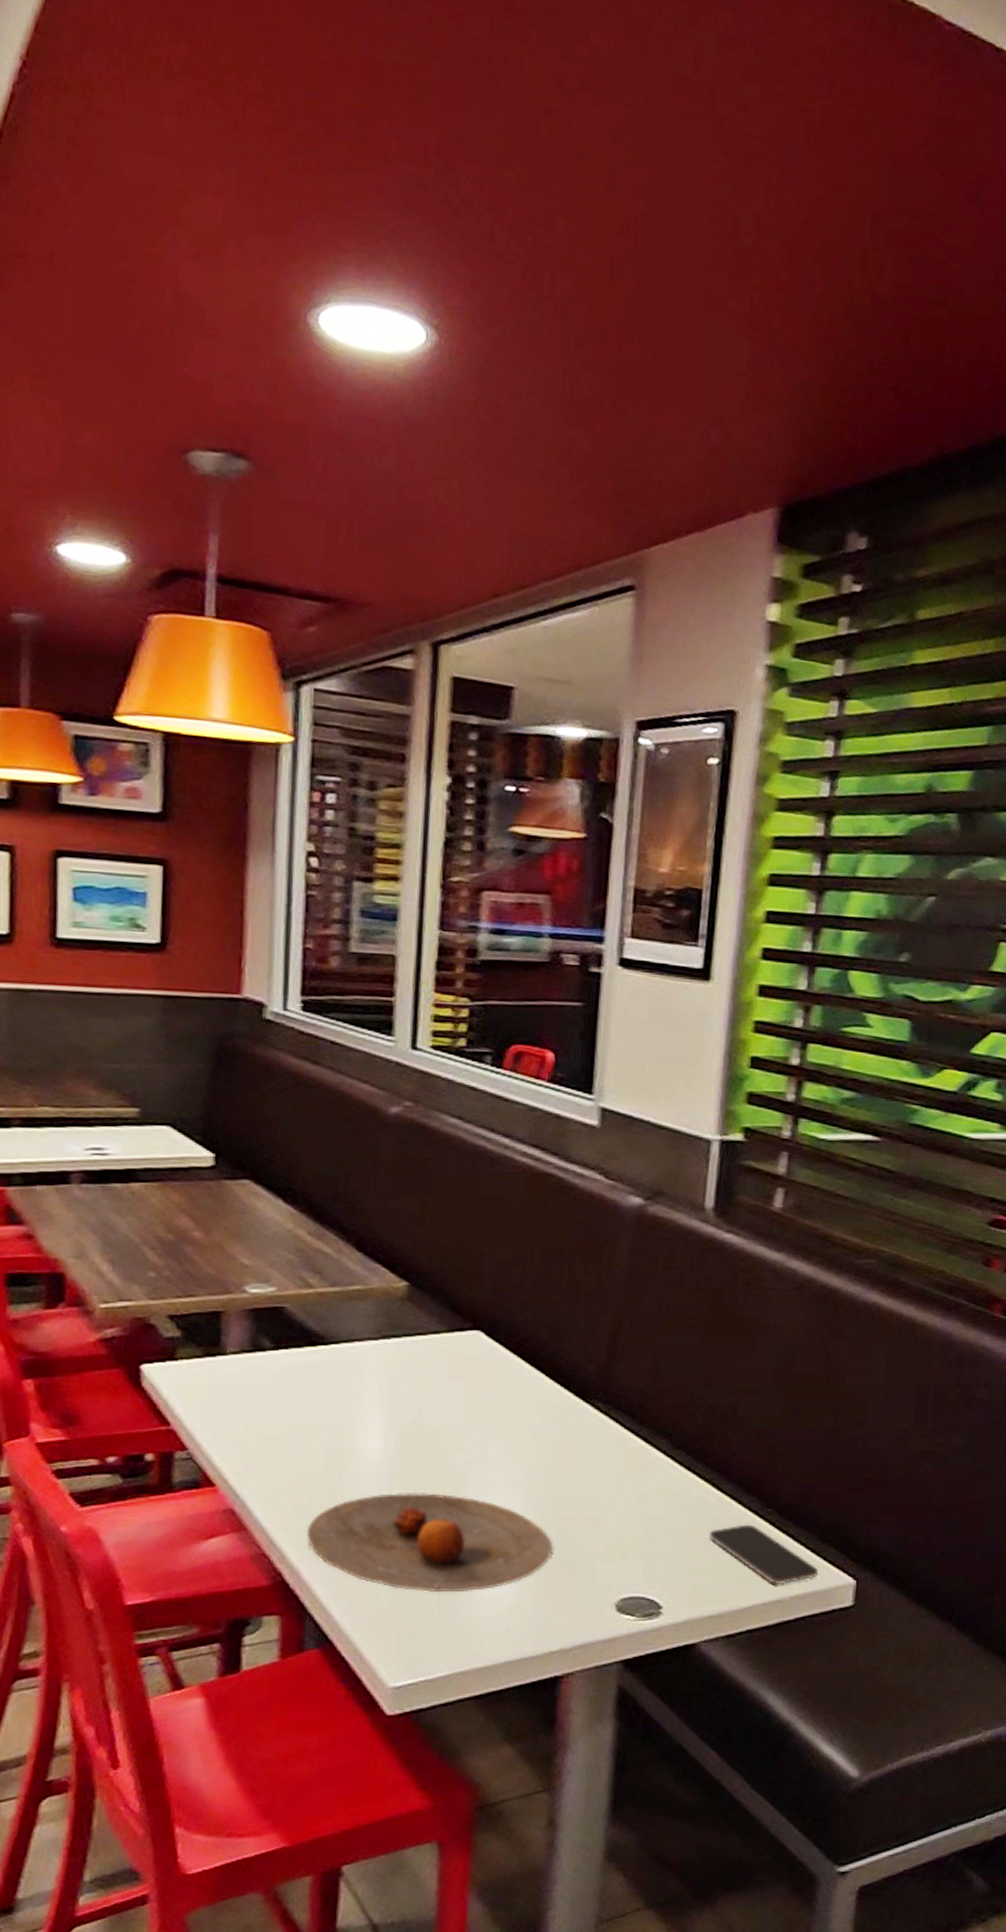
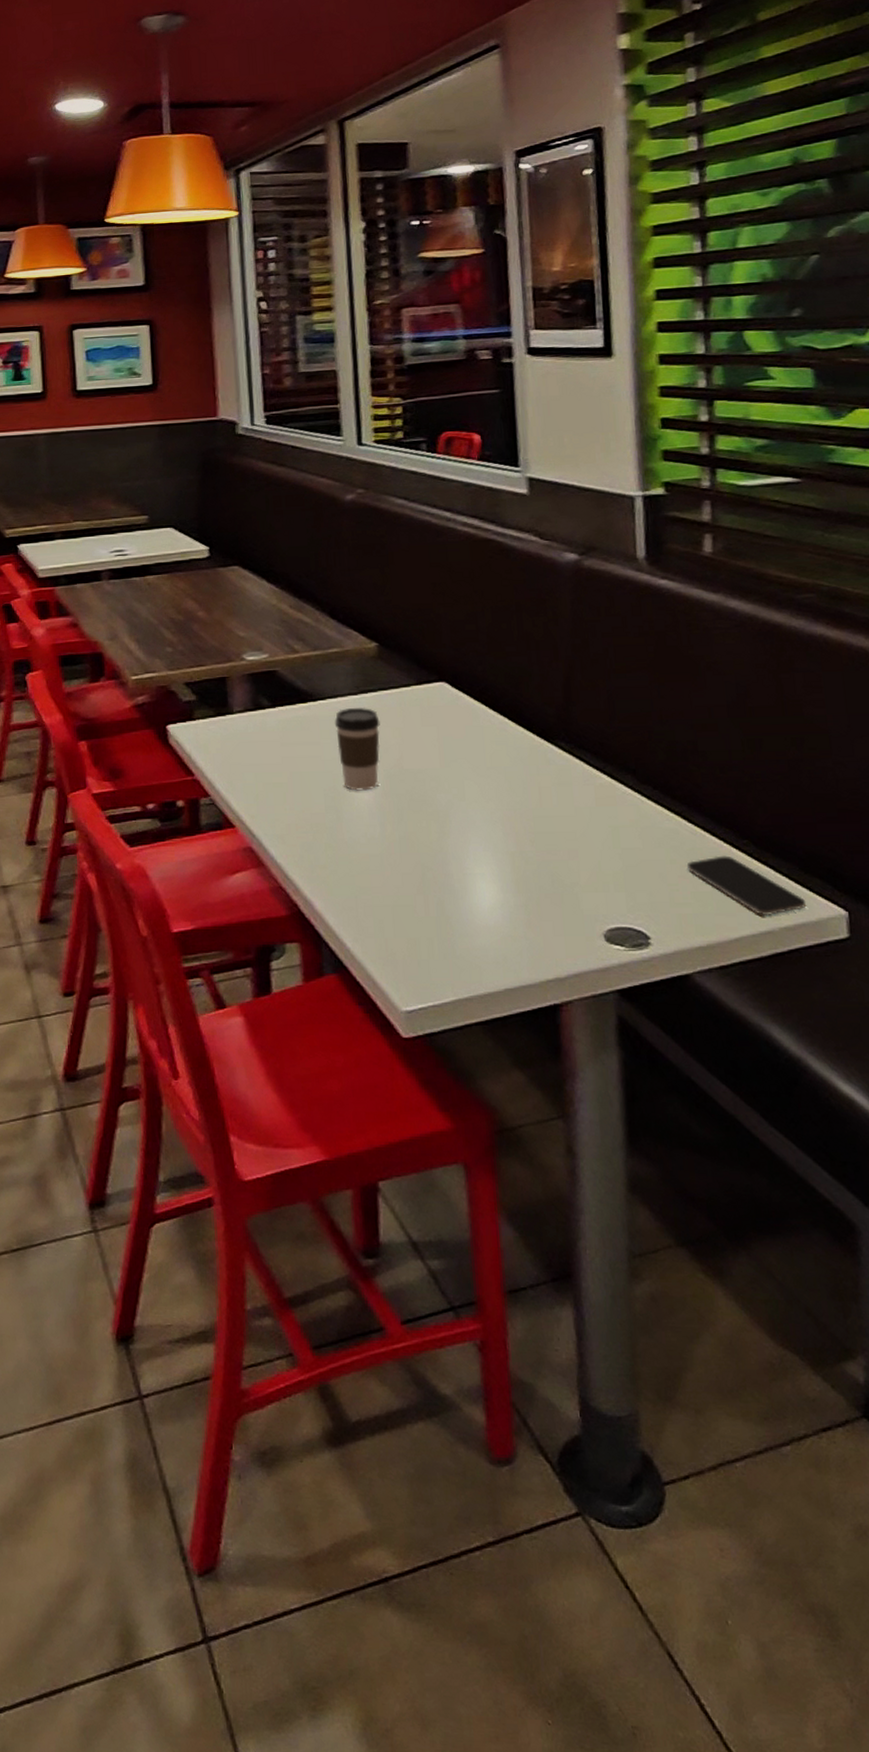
plate: present [306,1492,553,1593] -> none [314,829,537,923]
coffee cup: none [347,1355,401,1448] -> present [334,708,380,791]

